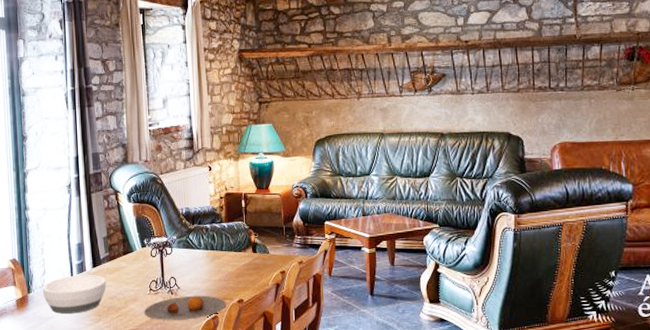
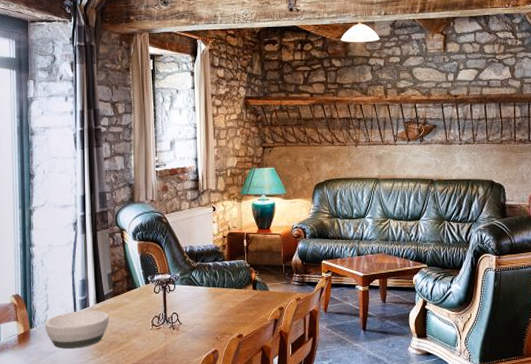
plate: present [144,295,227,320] -> none [146,330,227,355]

